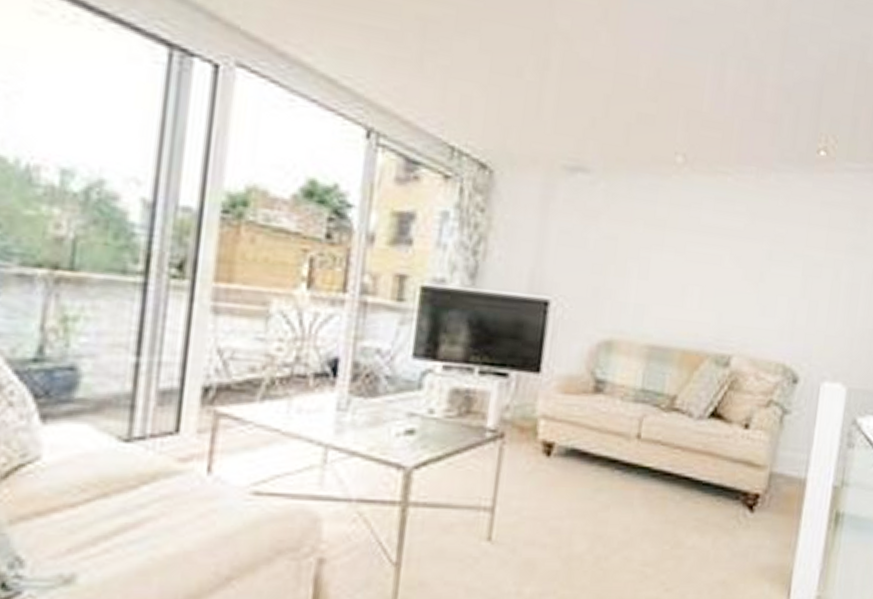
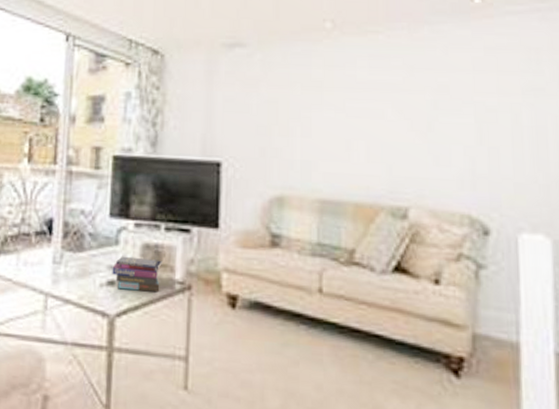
books: none [411,402,473,442] -> present [112,256,162,293]

